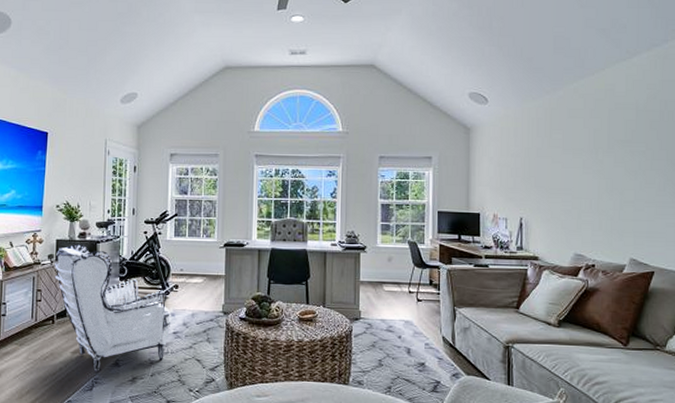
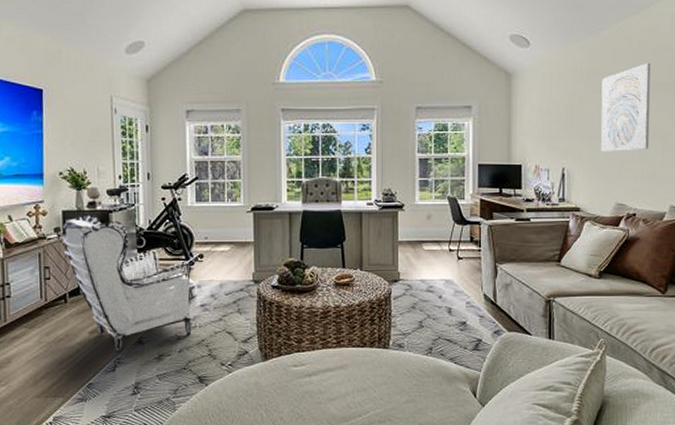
wall art: none [558,120,607,204] -> present [600,62,651,152]

